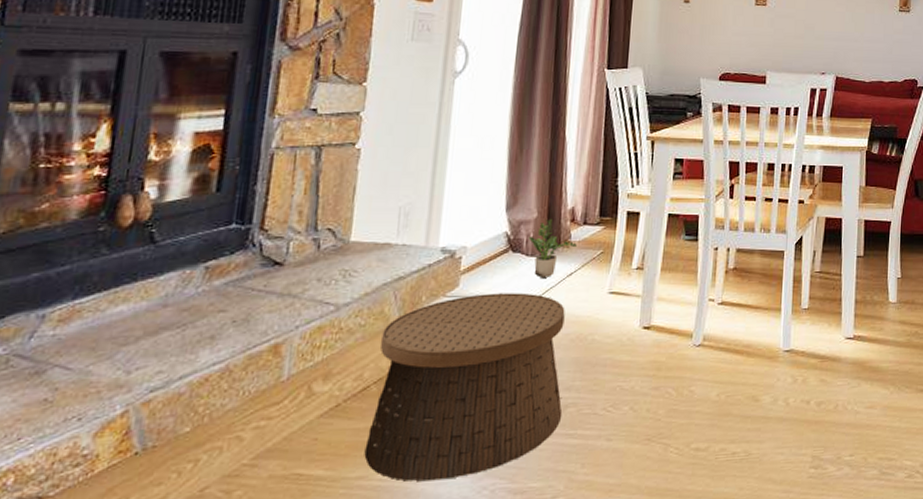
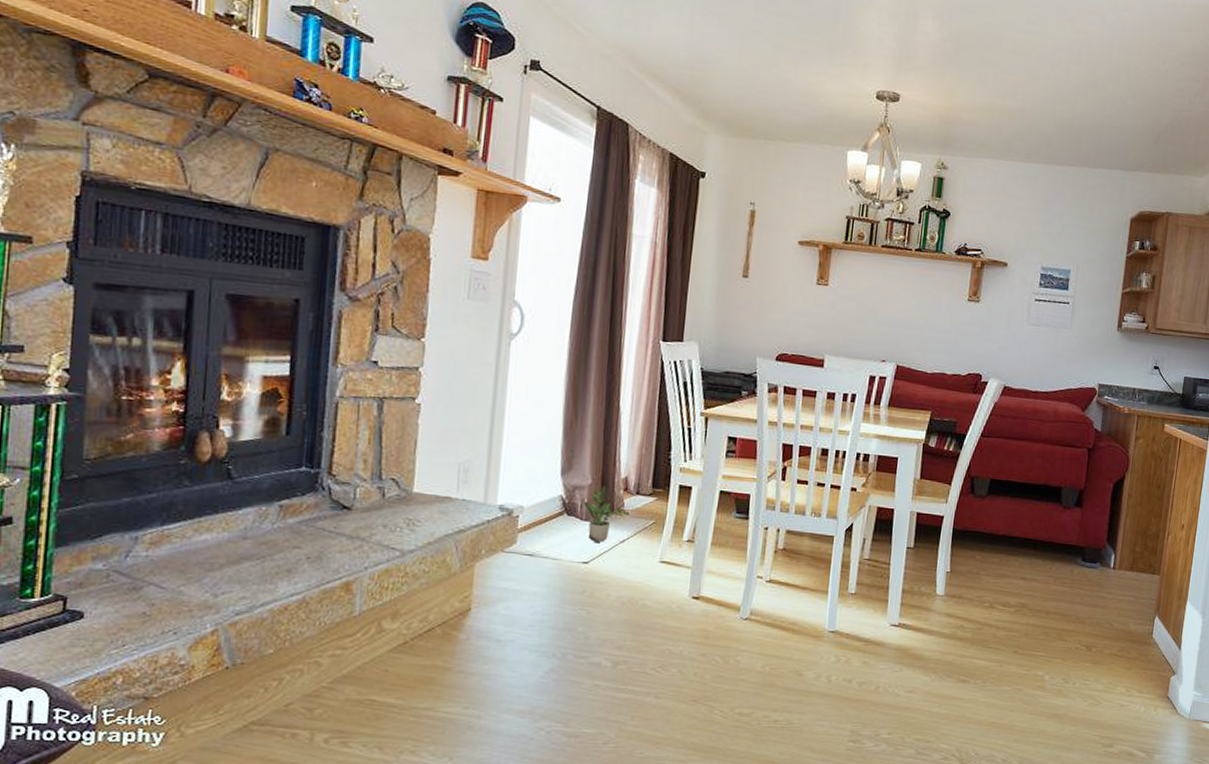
basket: present [364,293,565,482] -> none [431,552,618,718]

